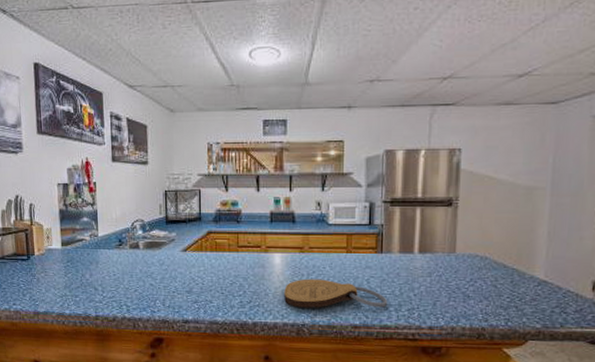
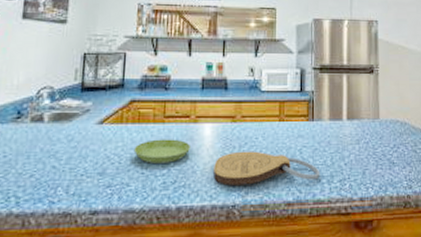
saucer: none [213,265,263,286] -> present [133,139,191,163]

